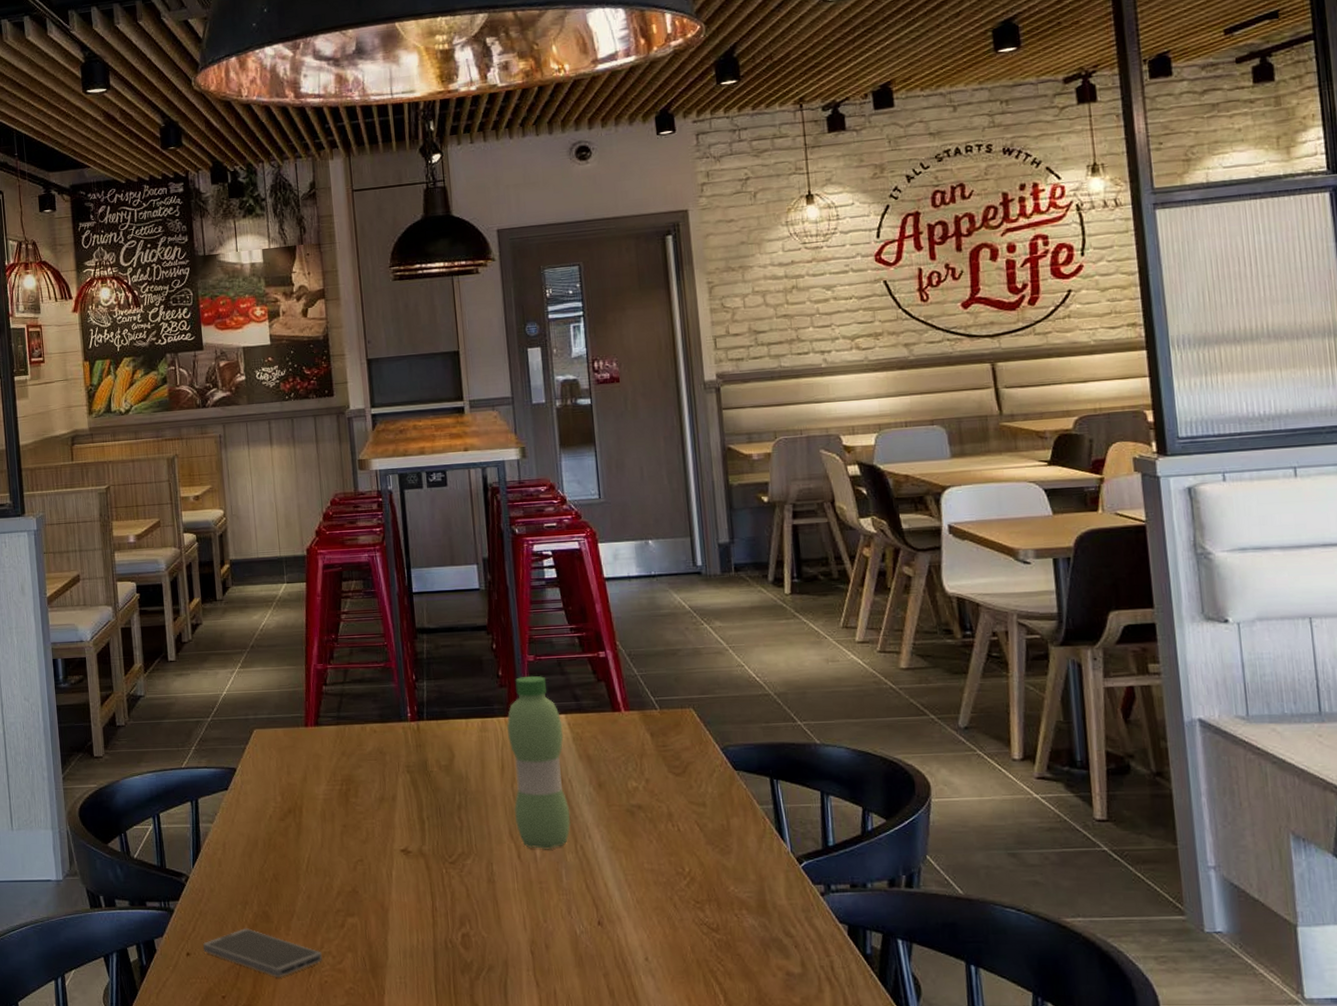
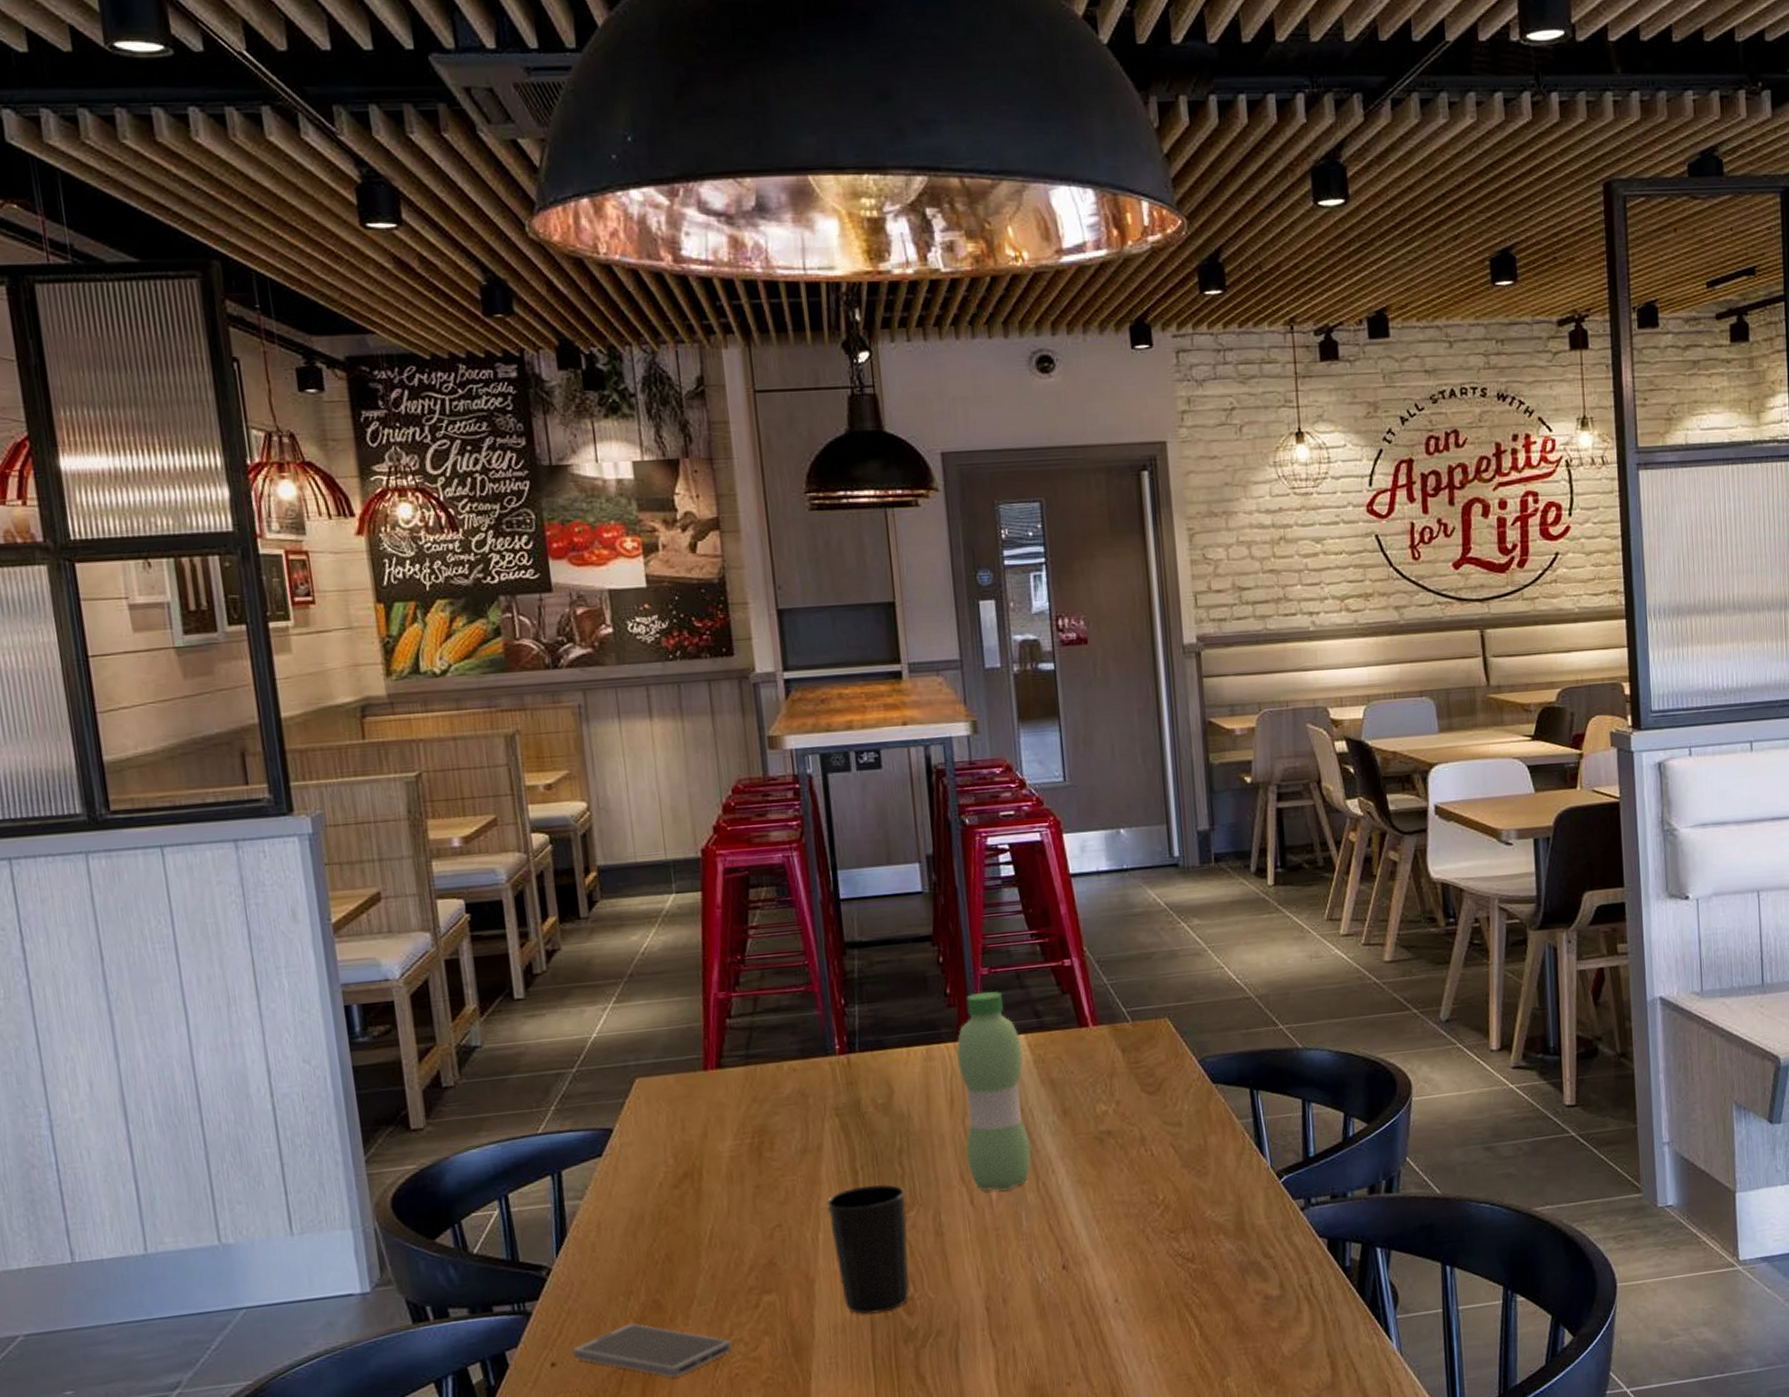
cup: none [399,833,466,944] -> present [827,1184,910,1315]

